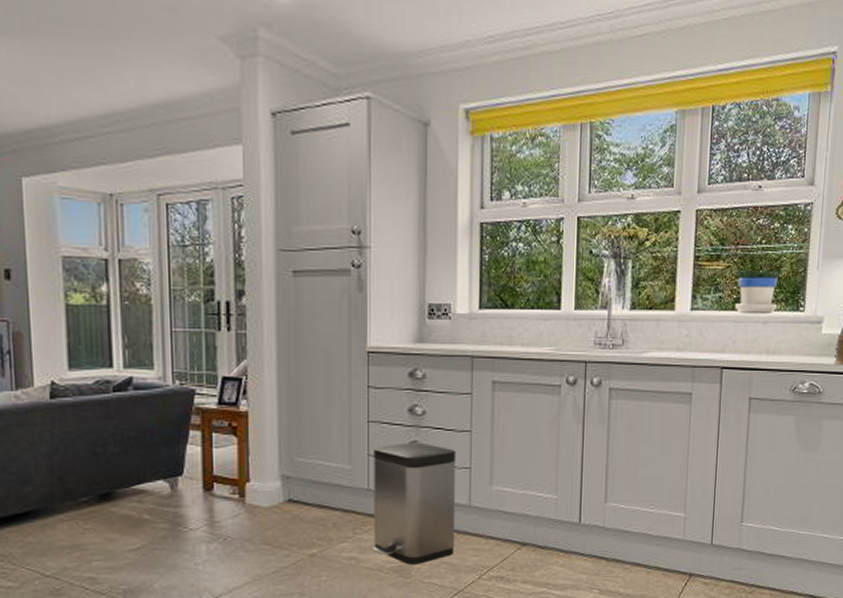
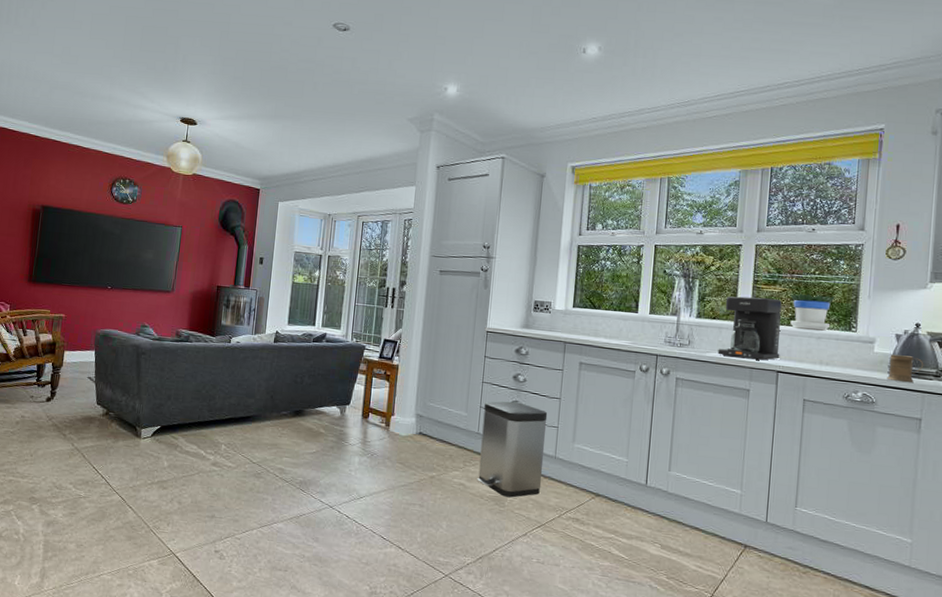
coffee maker: none [656,277,726,356] -> present [717,296,782,360]

